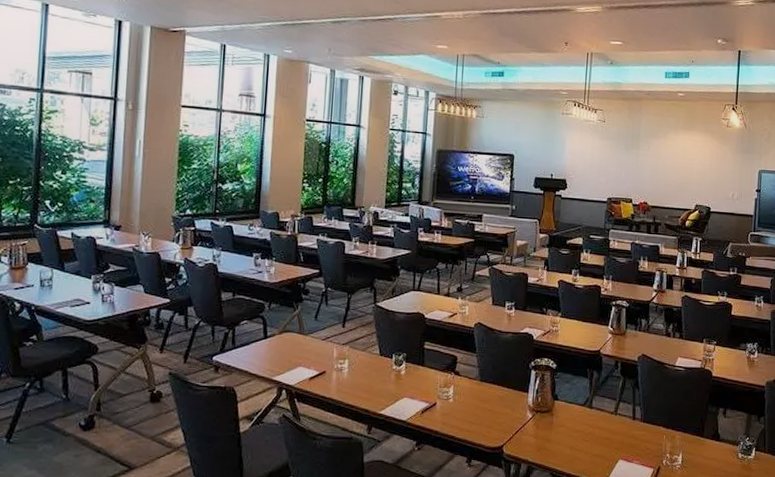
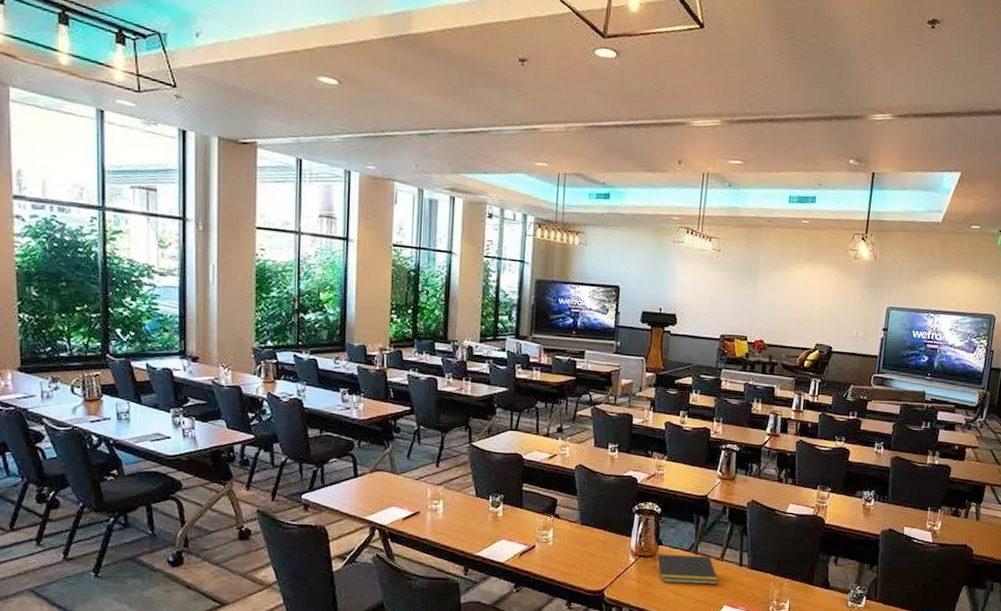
notepad: none [552,409,613,439] -> present [656,554,718,585]

